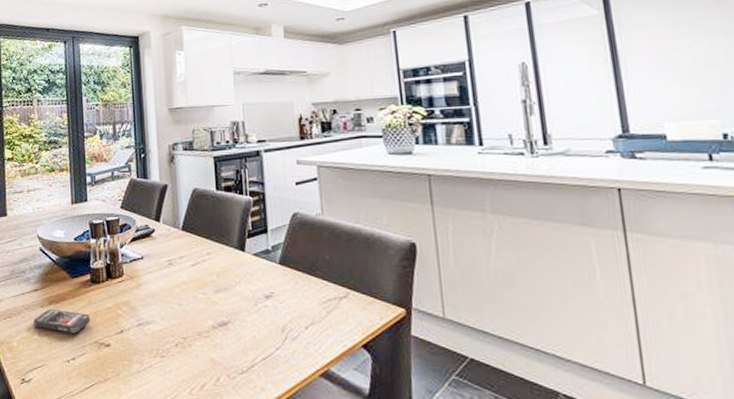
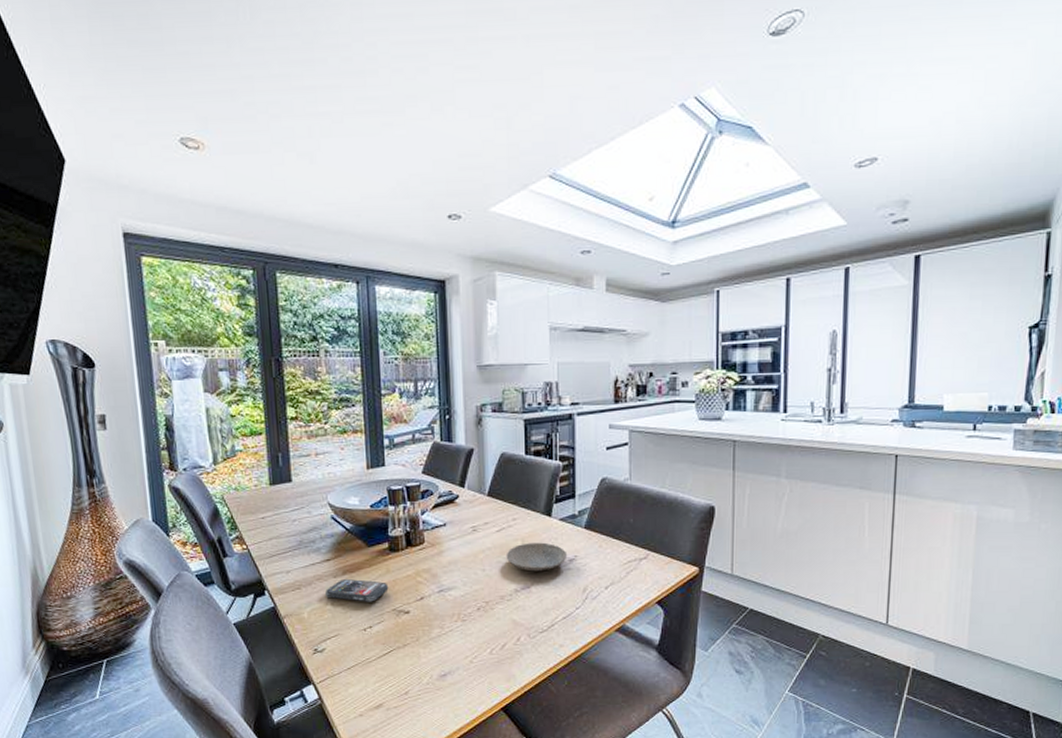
plate: none [201,277,264,308] -> present [506,542,568,572]

